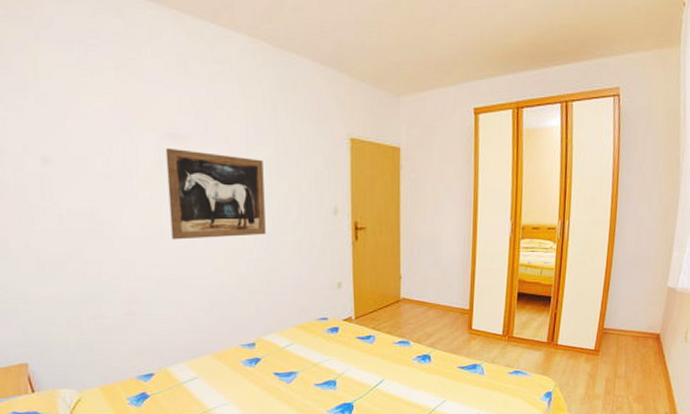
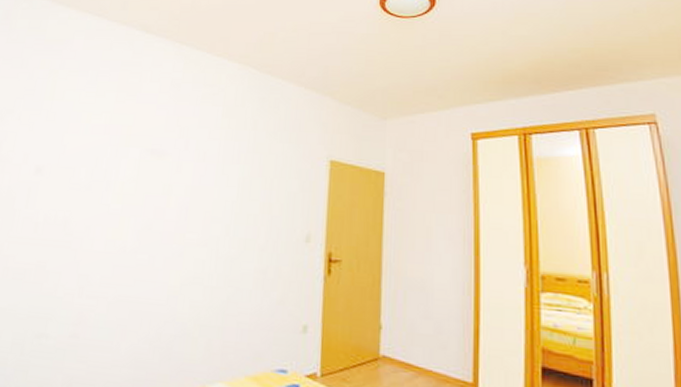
wall art: present [165,147,266,240] -> none [133,163,237,260]

